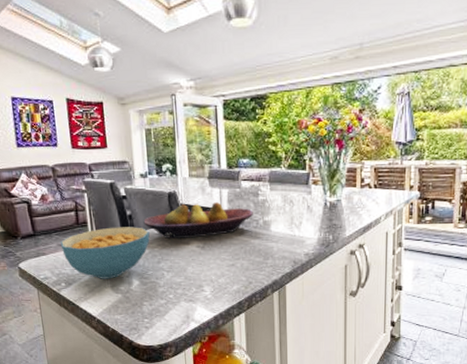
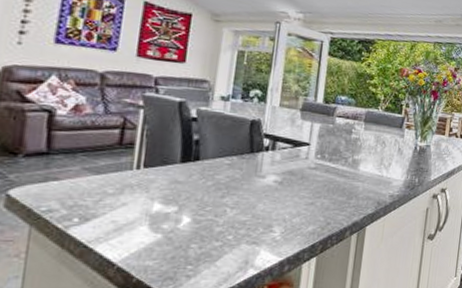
cereal bowl: present [60,227,150,279] -> none [86,152,218,215]
fruit bowl: present [143,202,253,239] -> none [213,134,344,172]

